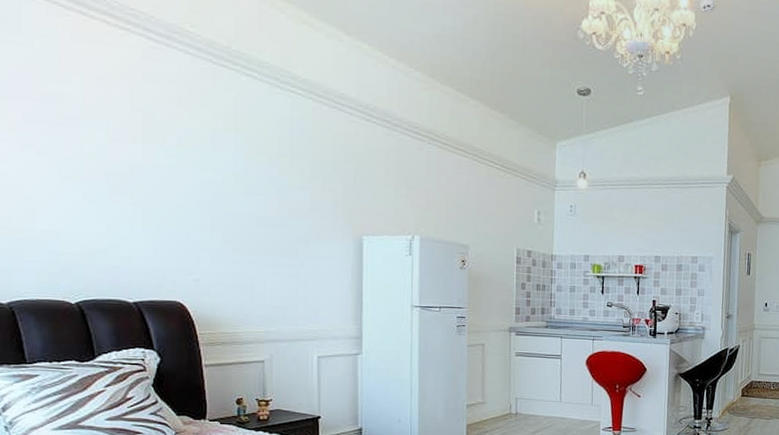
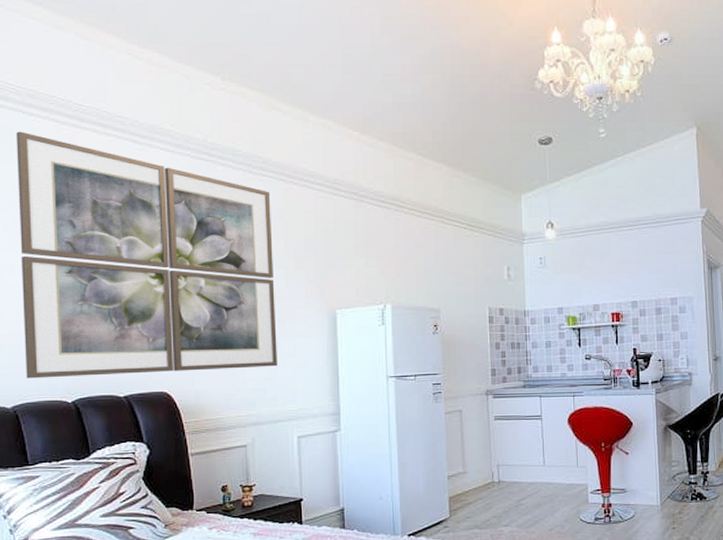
wall art: none [13,11,300,286] -> present [16,131,277,379]

